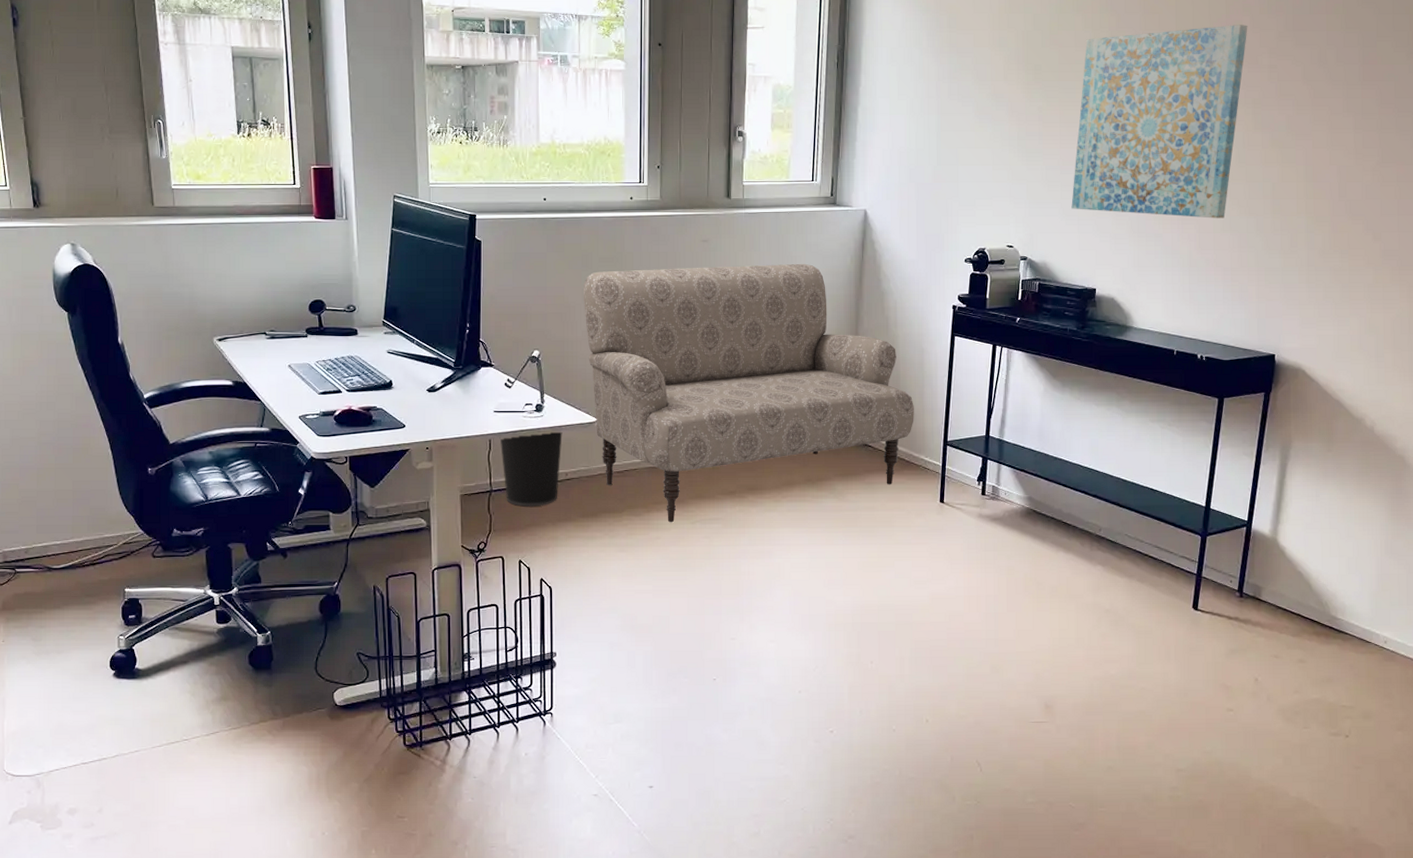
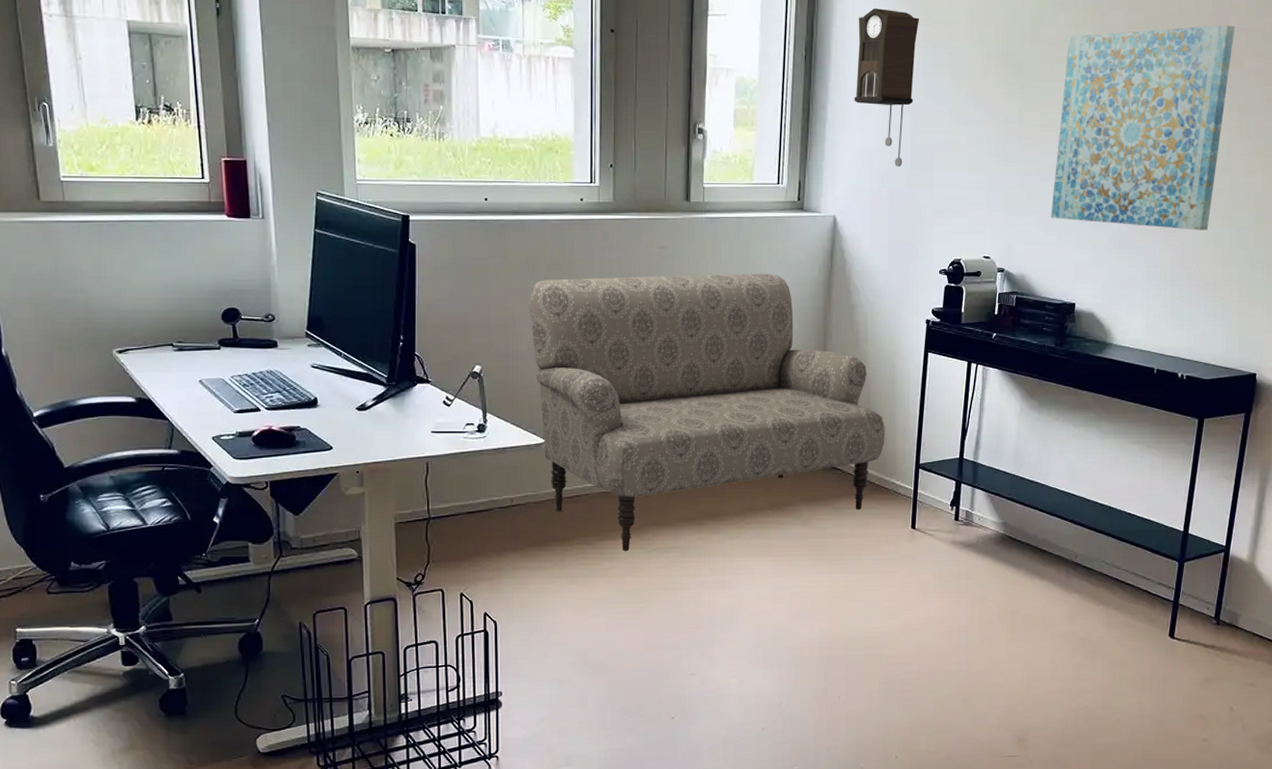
wastebasket: present [499,431,562,507] -> none [438,454,507,535]
pendulum clock: none [883,18,945,164] -> present [854,8,920,167]

